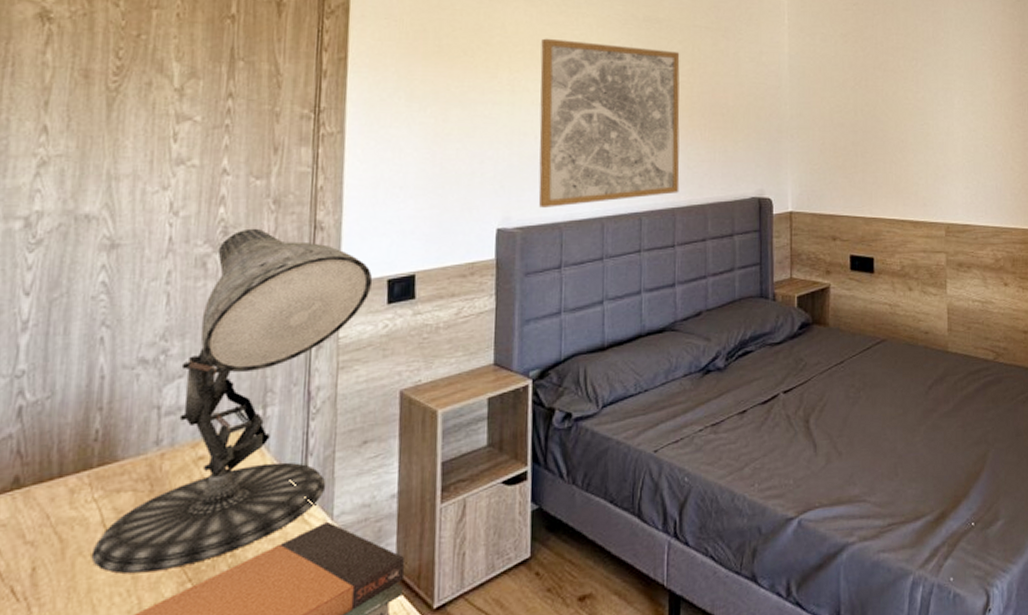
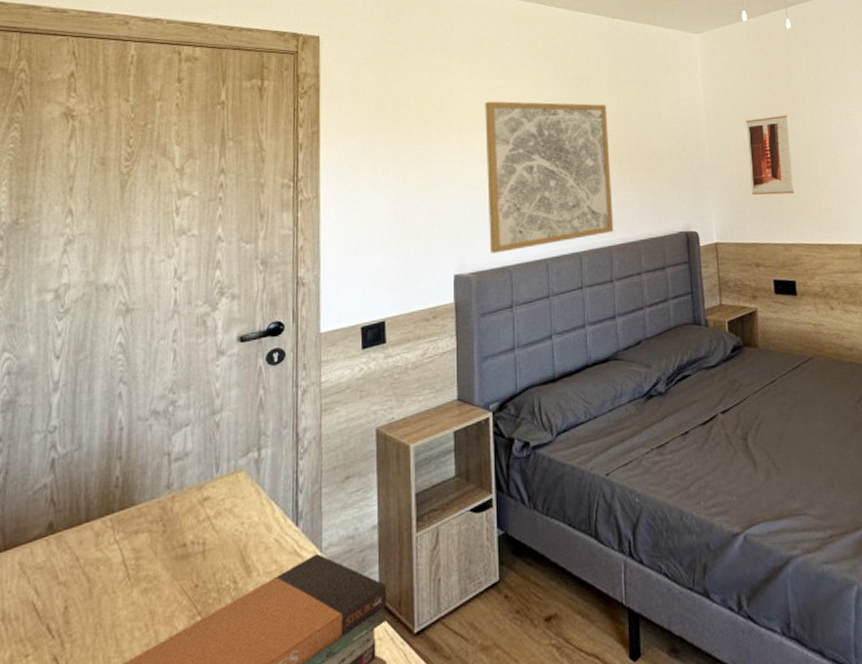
desk lamp: present [91,228,373,574] -> none [114,287,349,609]
wall art: none [833,78,880,164] -> present [746,115,795,196]

